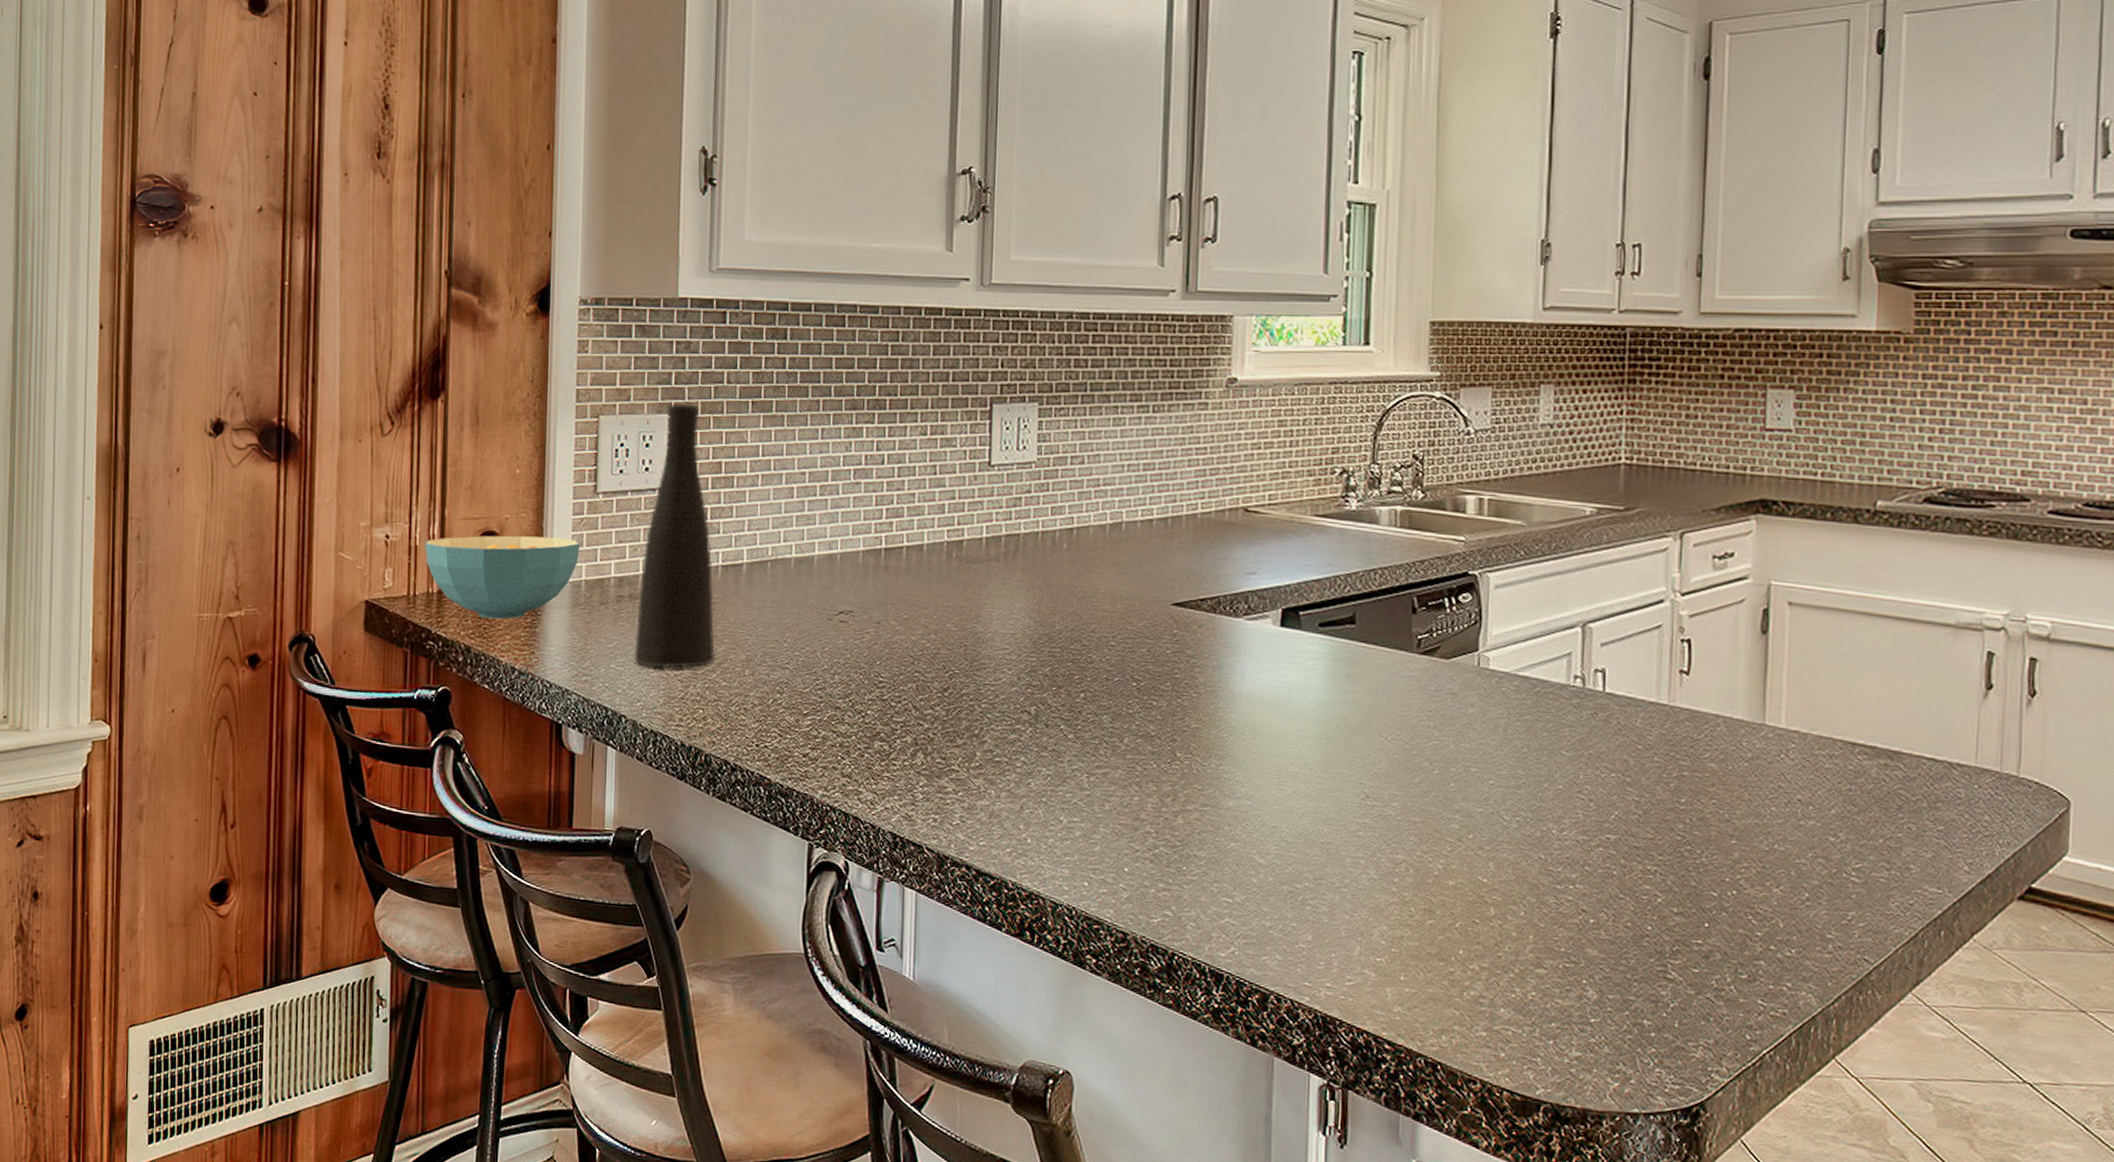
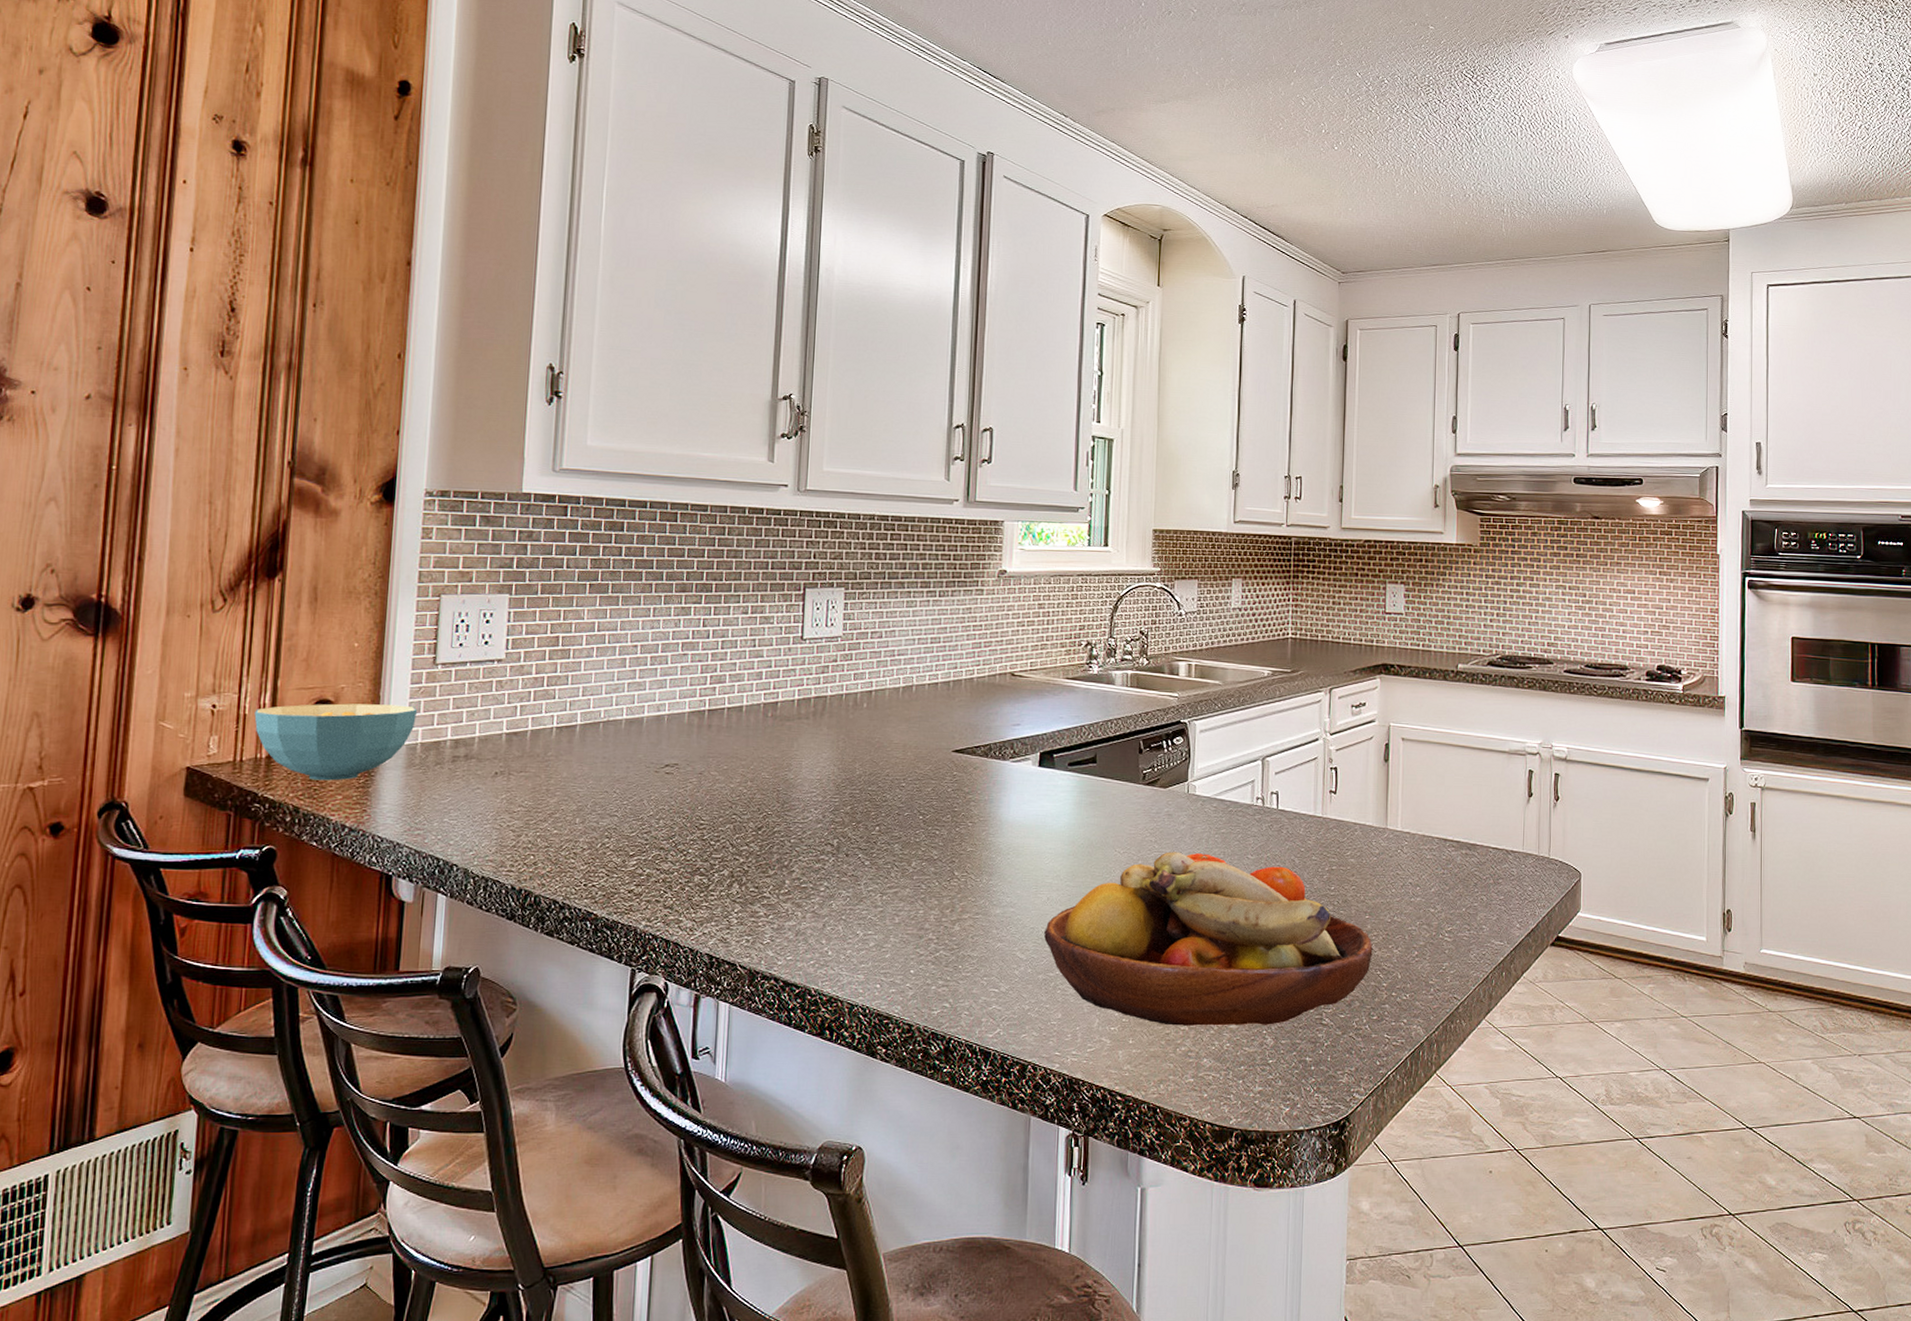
vase: present [634,403,716,669] -> none [468,585,548,820]
fruit bowl: none [1289,741,1742,974] -> present [1044,852,1373,1026]

